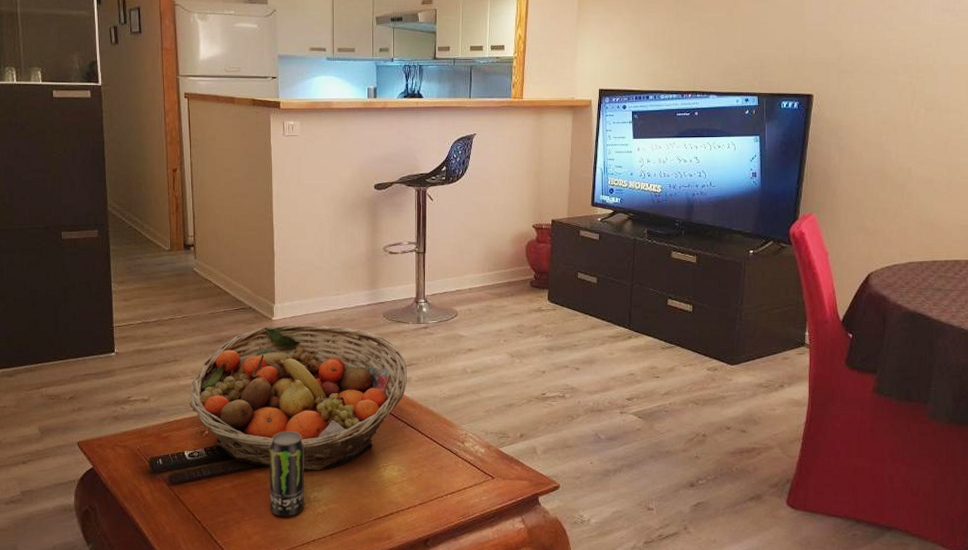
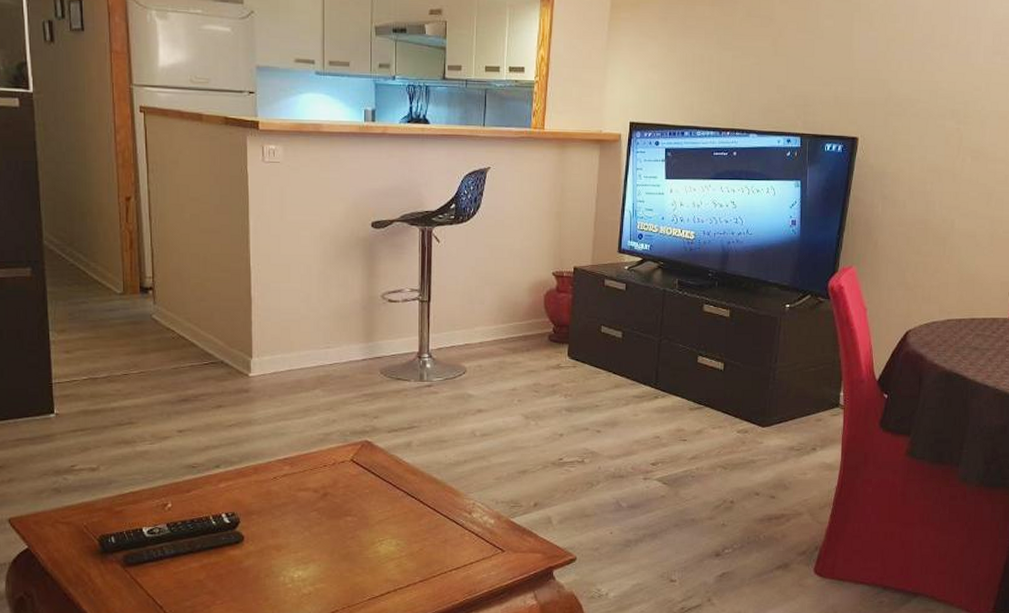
fruit basket: present [189,324,407,471] -> none [148,381,407,548]
beverage can: present [270,430,305,517] -> none [246,502,288,599]

